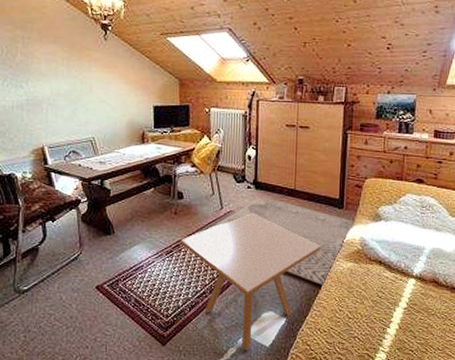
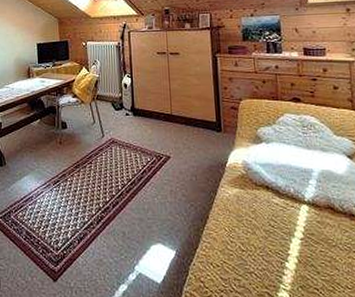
side table: present [180,212,322,351] -> none [66,139,204,288]
rug: present [191,197,355,286] -> none [76,123,235,215]

